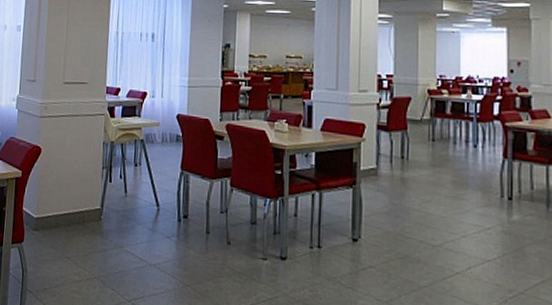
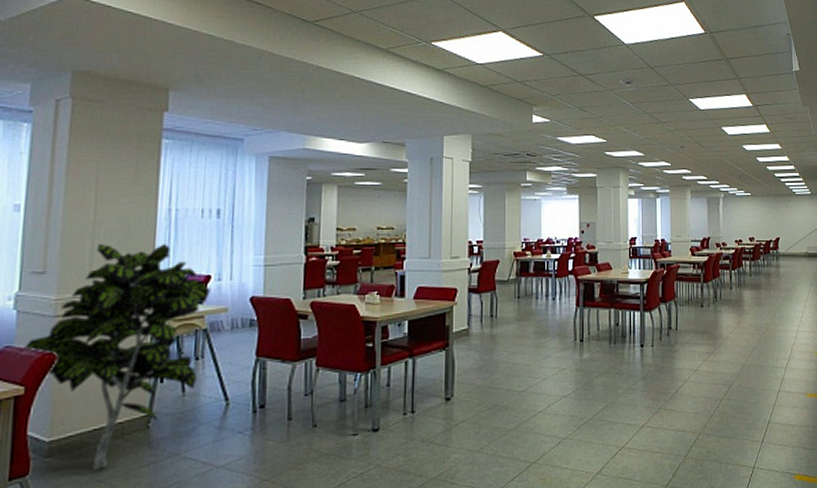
indoor plant: none [20,60,146,248] -> present [20,244,210,470]

